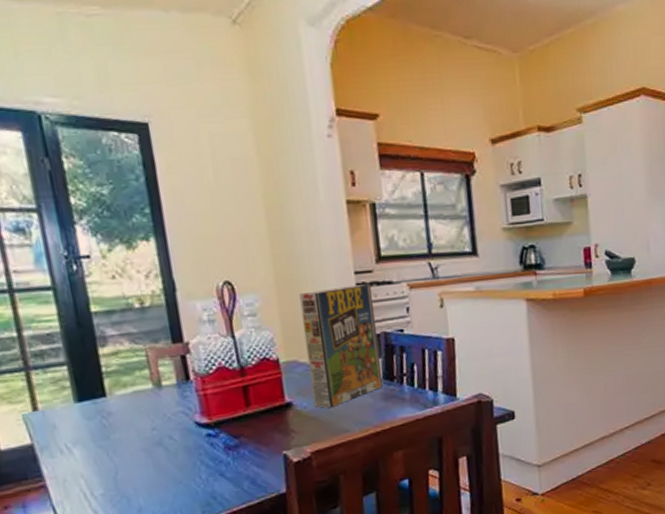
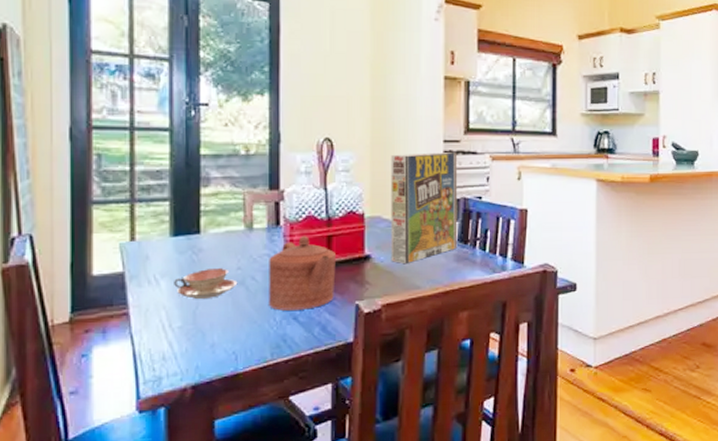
teacup: none [87,429,156,465] -> present [174,267,238,300]
teapot: none [184,387,260,468] -> present [269,235,336,311]

